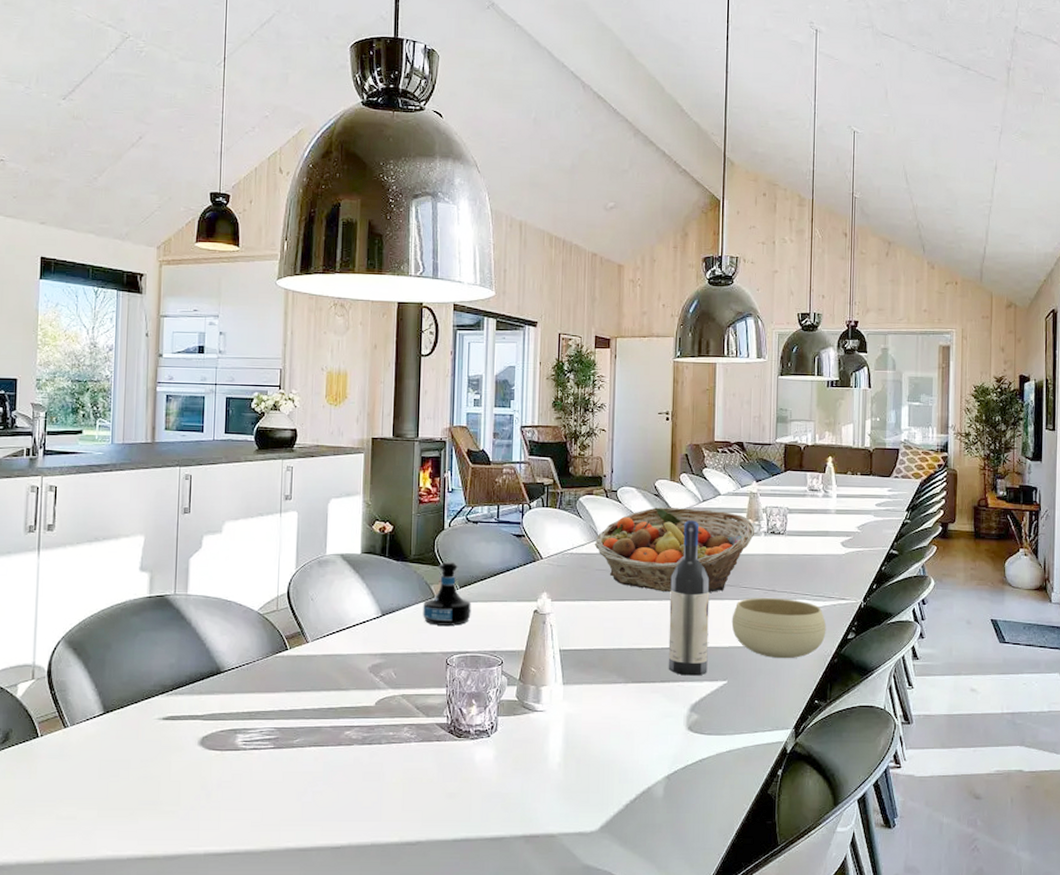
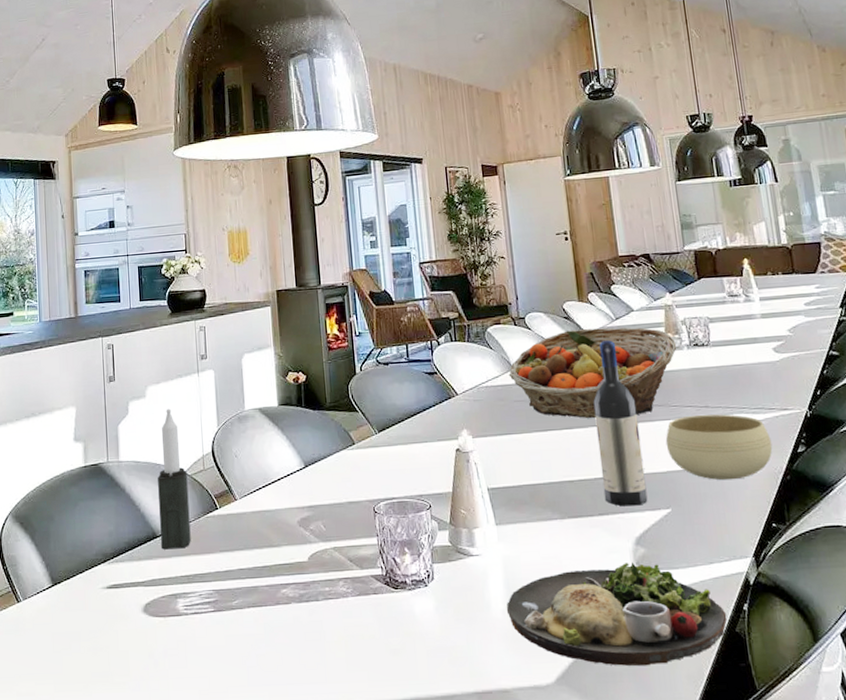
candle: none [225,546,259,686] -> present [158,408,191,550]
tequila bottle: present [423,561,471,626] -> none [344,406,393,473]
dinner plate: none [562,726,762,820] -> present [506,561,727,667]

